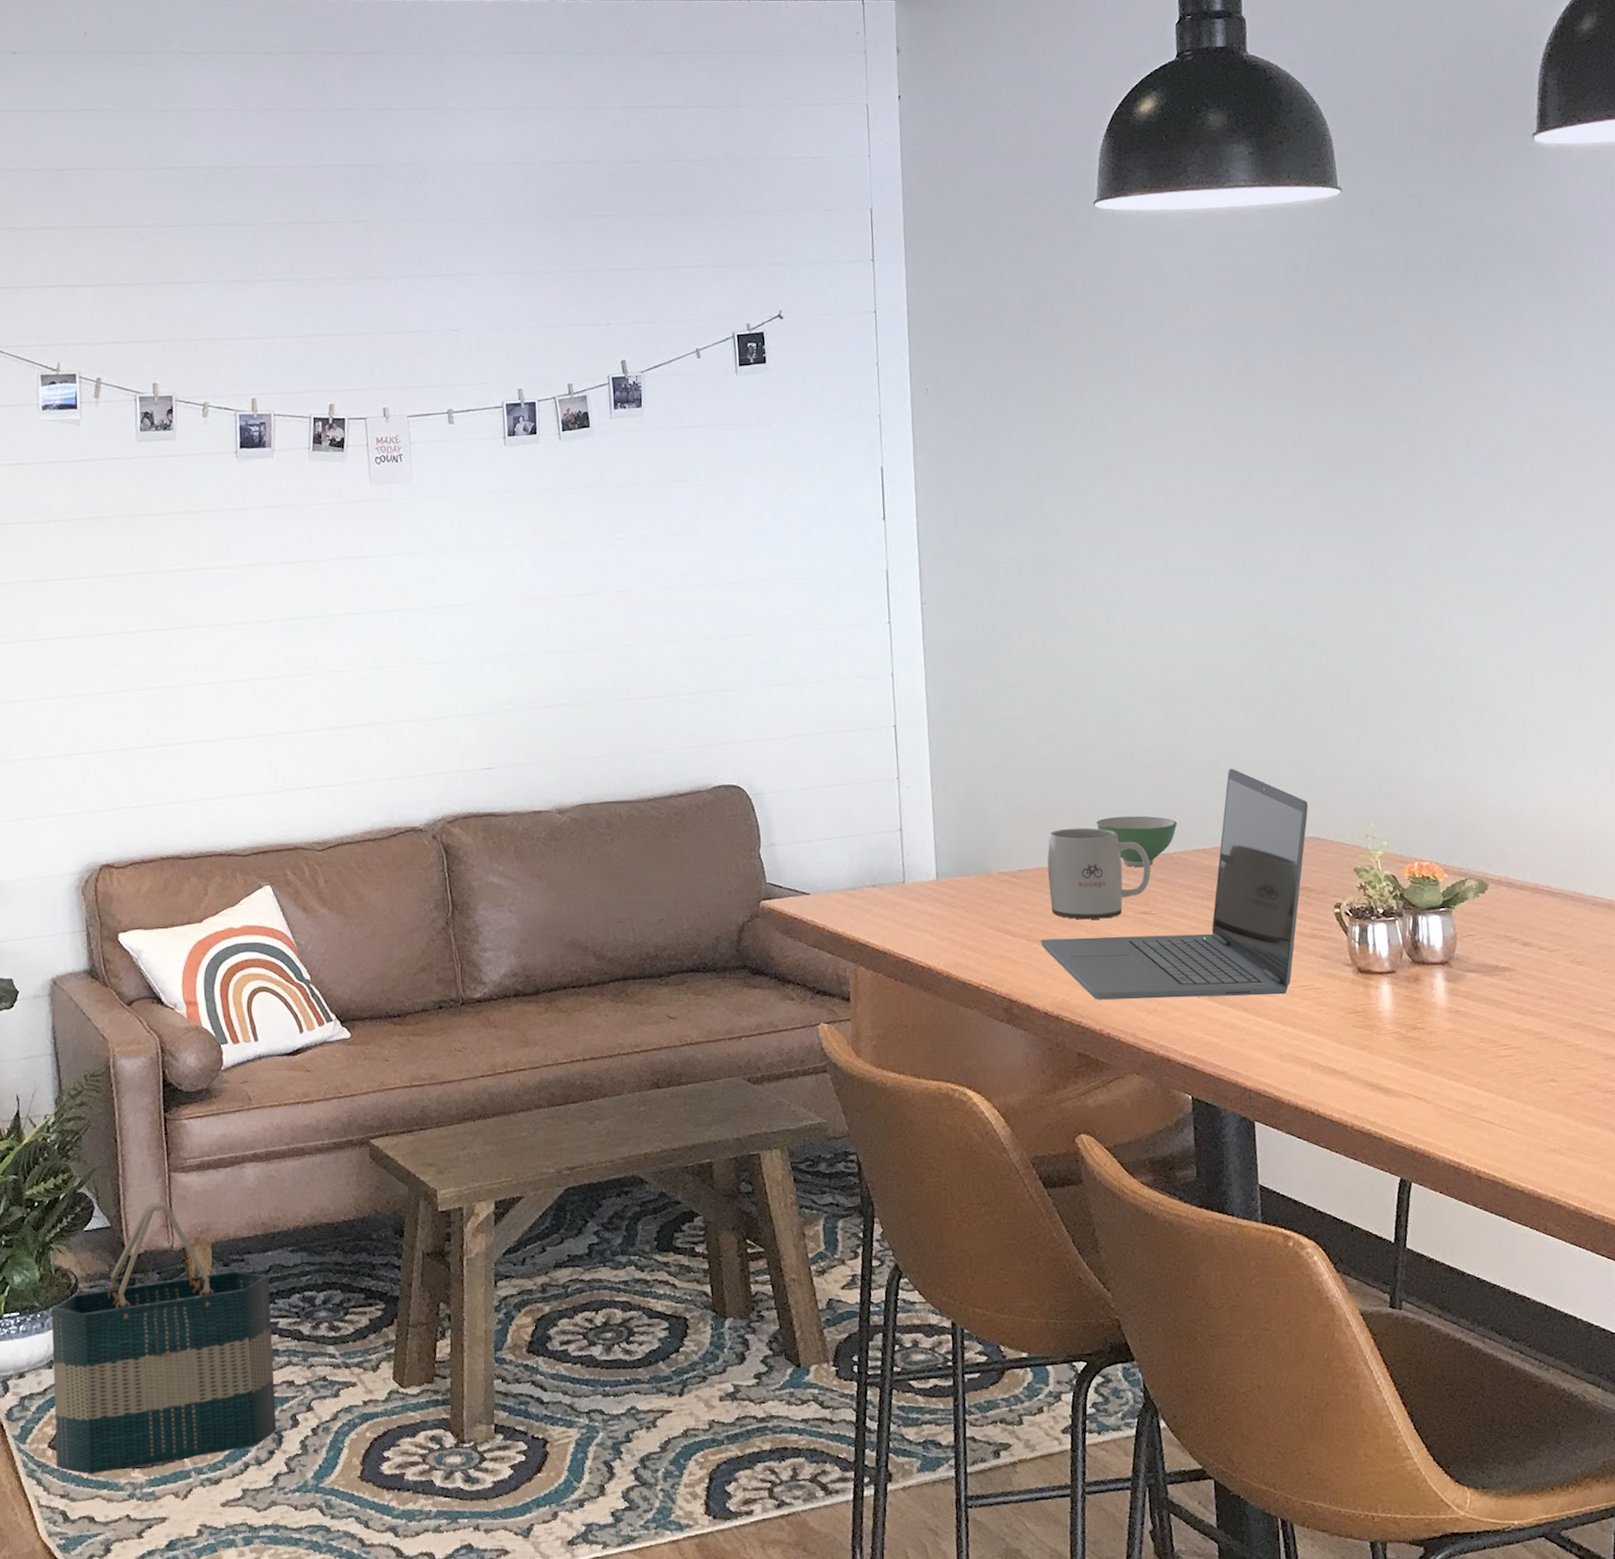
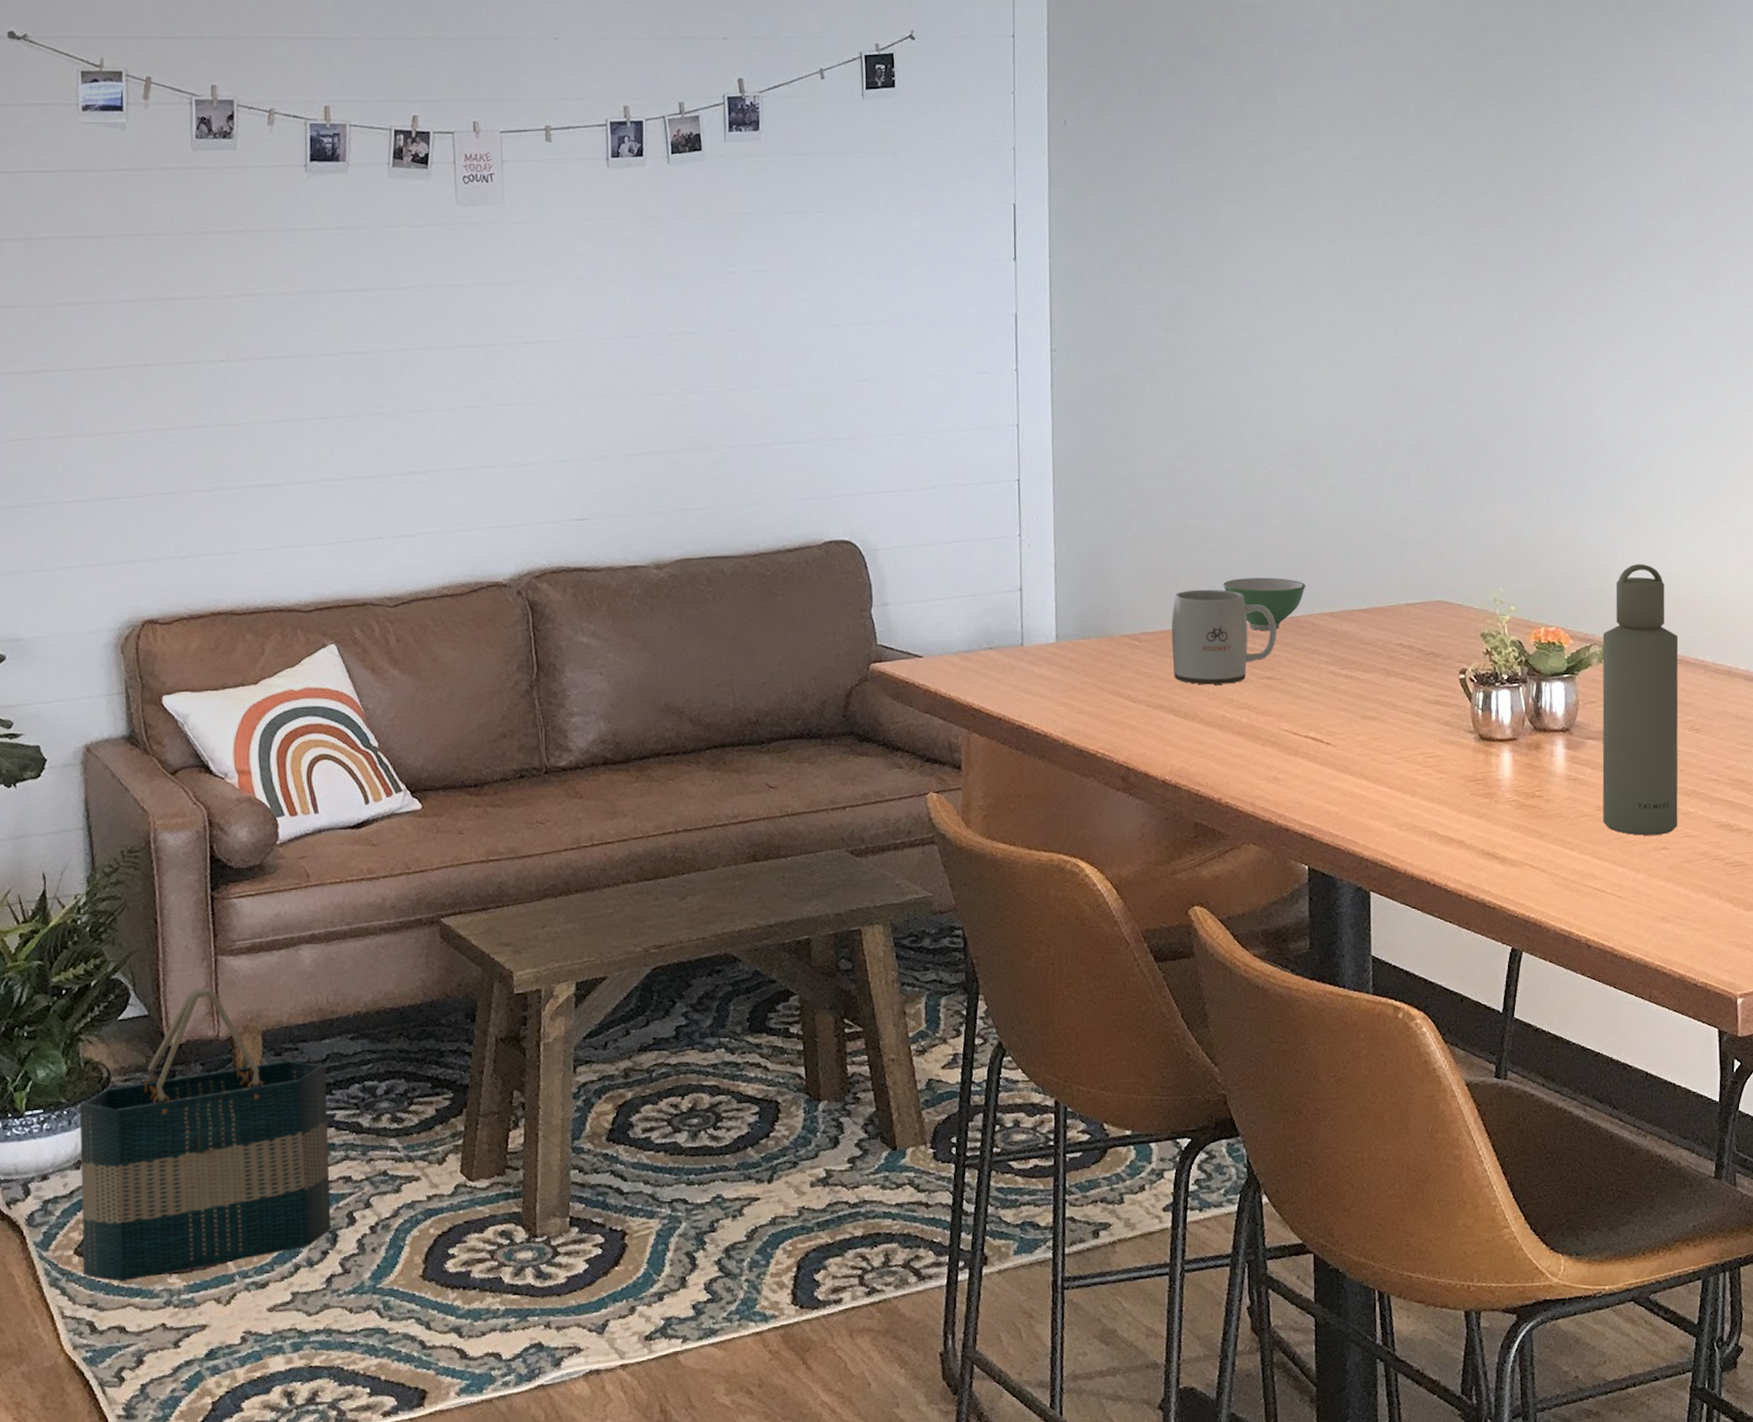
laptop: present [1041,768,1308,1000] -> none [1161,529,1438,768]
bottle: none [1477,799,1565,1068] -> present [1602,564,1679,836]

